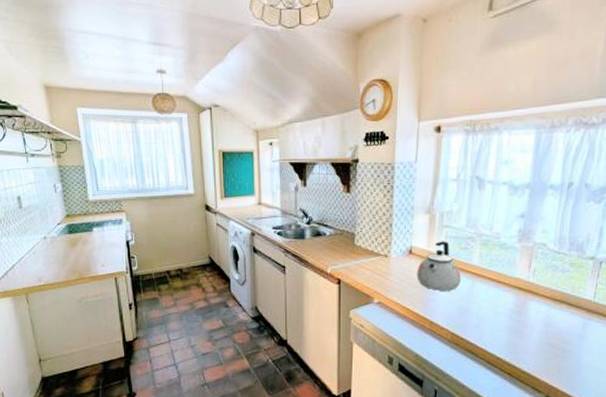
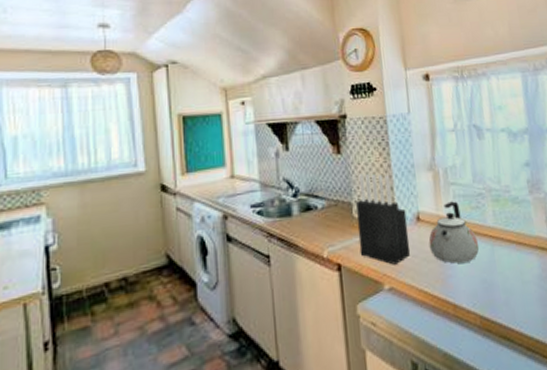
knife block: none [357,211,401,285] -> present [356,173,410,265]

